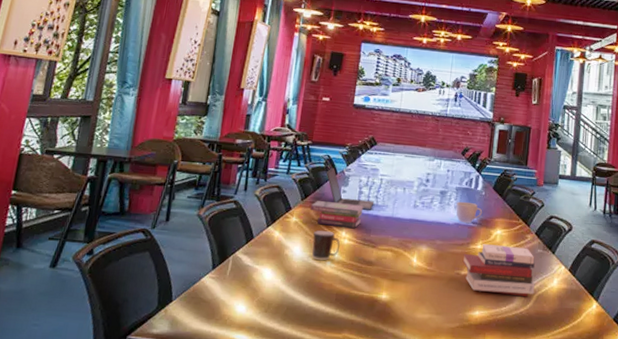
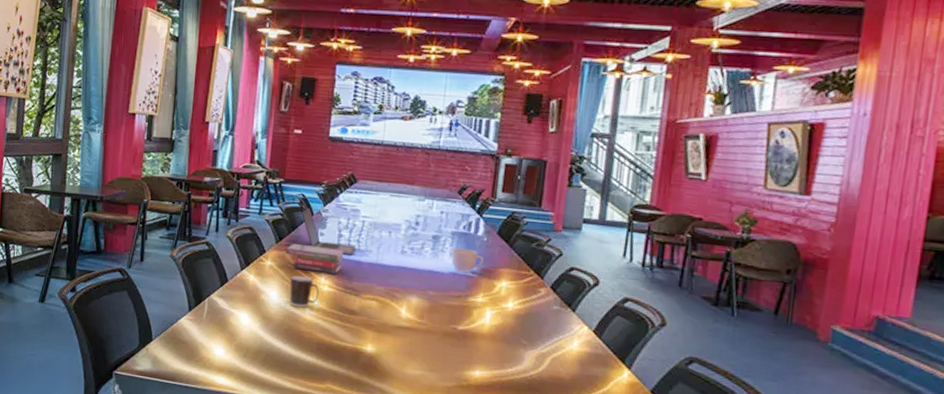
books: present [462,244,535,297] -> none [459,297,549,360]

